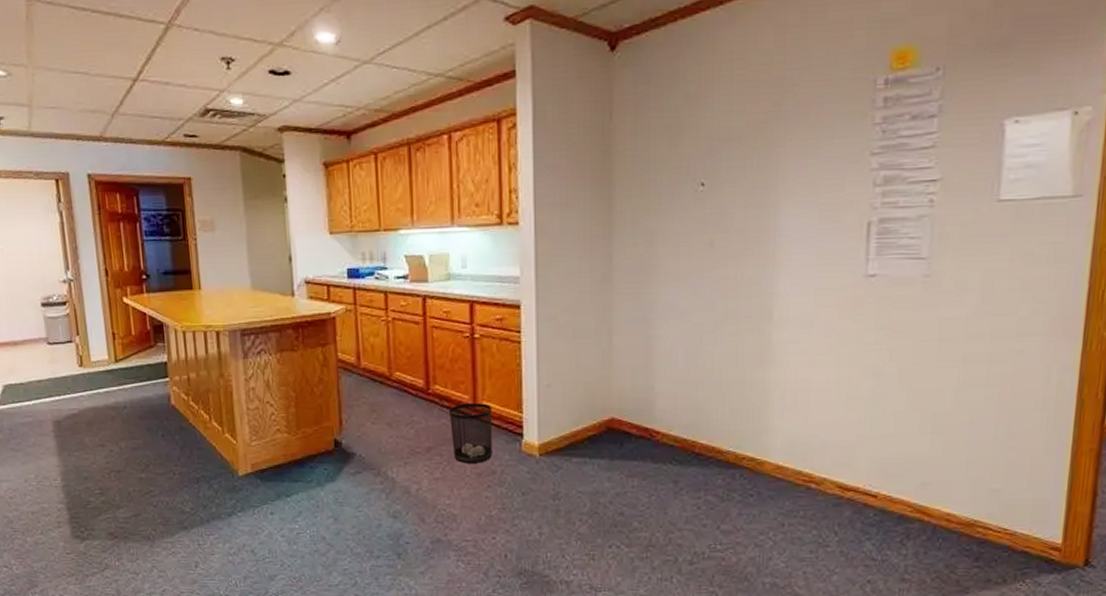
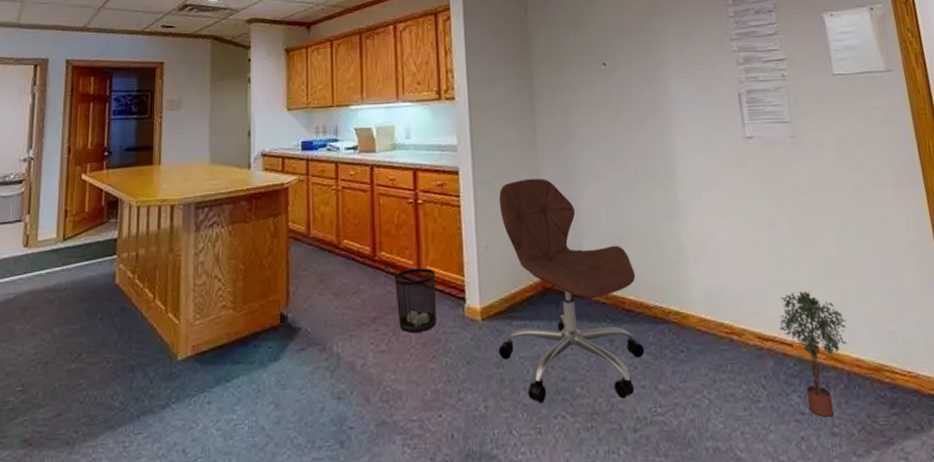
office chair: none [555,316,711,535] -> present [498,179,645,404]
potted tree: none [865,444,945,565] -> present [779,291,847,417]

